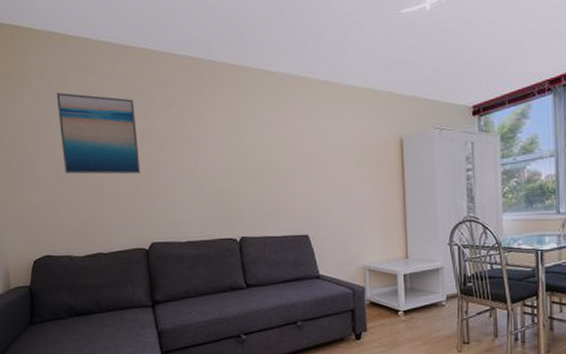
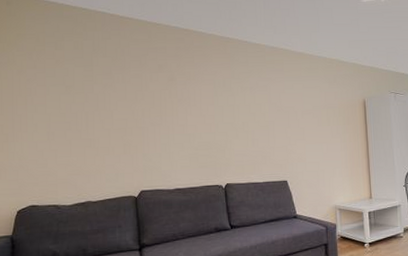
wall art: present [56,92,141,175] -> none [50,55,132,129]

